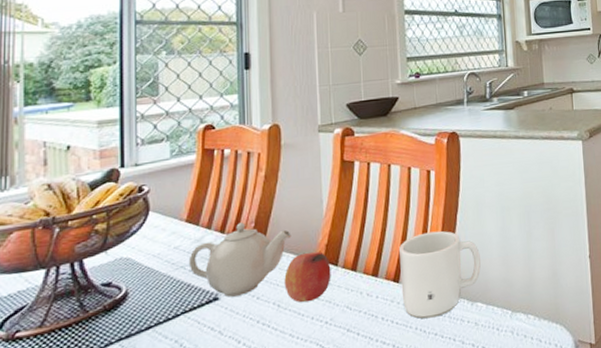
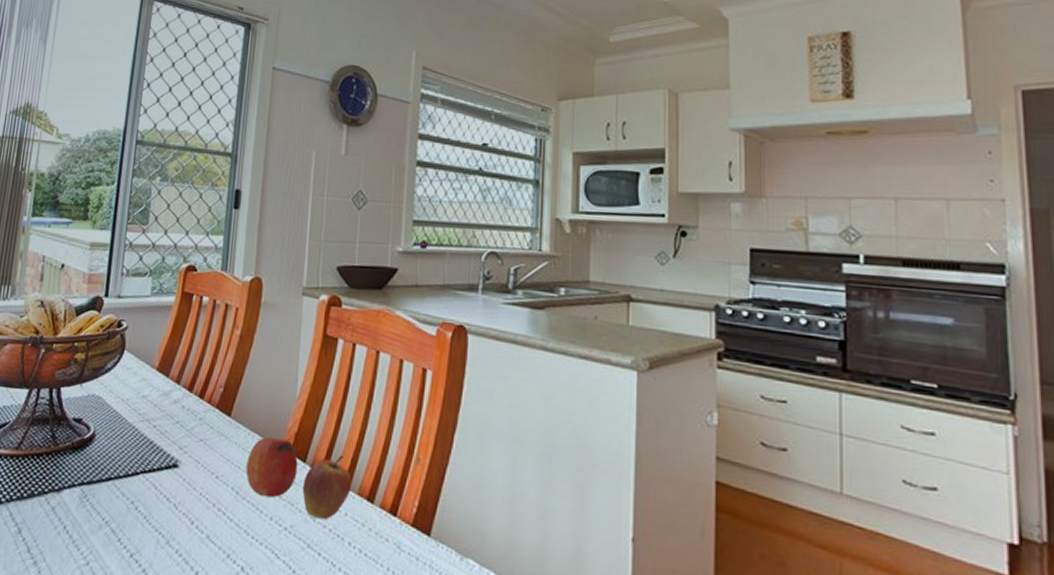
teapot: present [188,222,291,297] -> none [154,384,260,469]
fruit: none [337,252,380,307] -> present [302,454,352,520]
mug: present [398,230,481,319] -> none [375,447,479,562]

